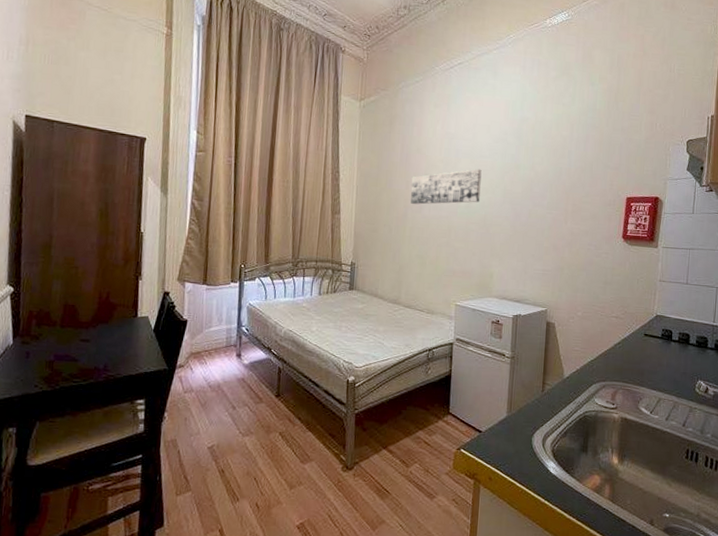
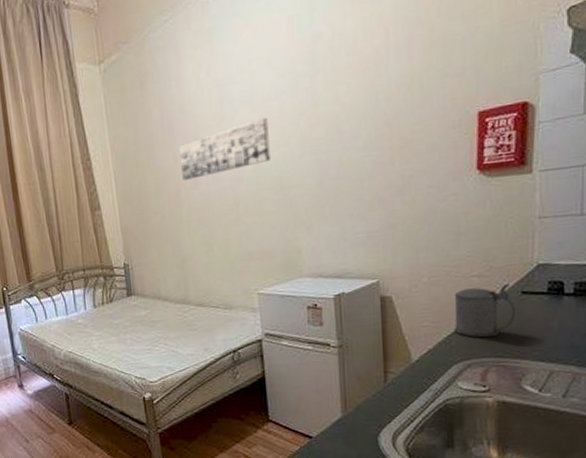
beer stein: none [596,326,640,366] -> present [453,284,516,338]

